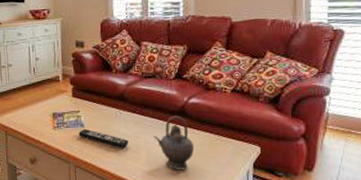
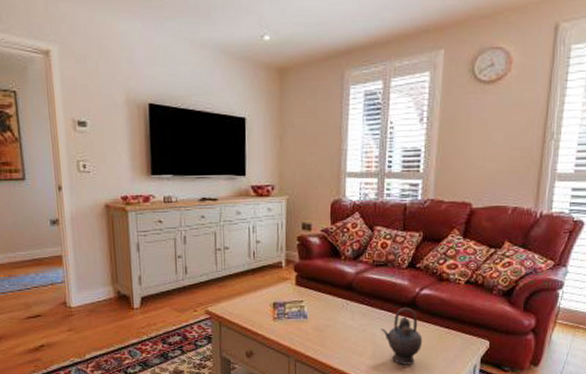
remote control: present [78,128,128,149] -> none [301,320,354,342]

